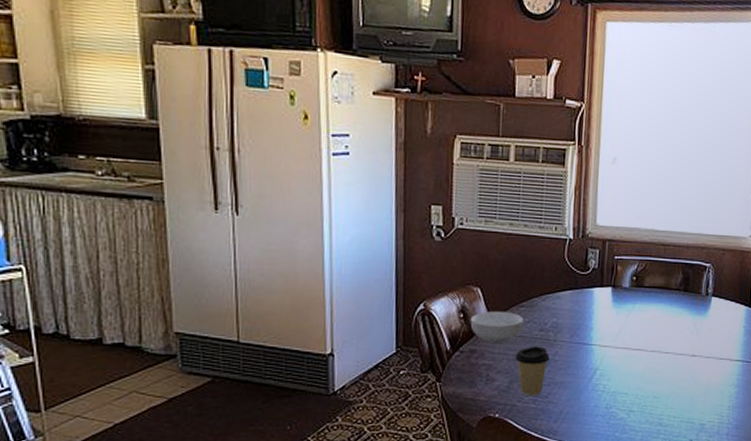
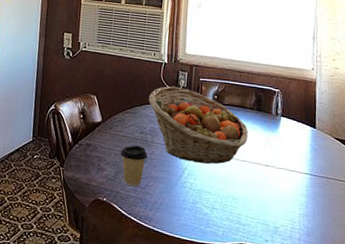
cereal bowl: present [470,311,523,343] -> none [87,114,128,140]
fruit basket: none [550,268,673,360] -> present [149,86,248,164]

